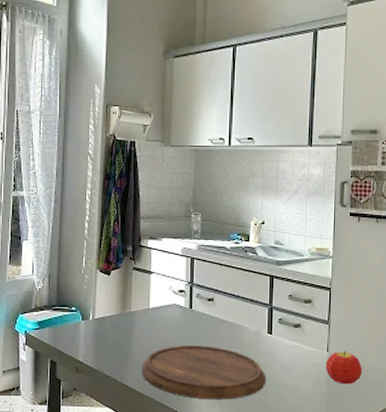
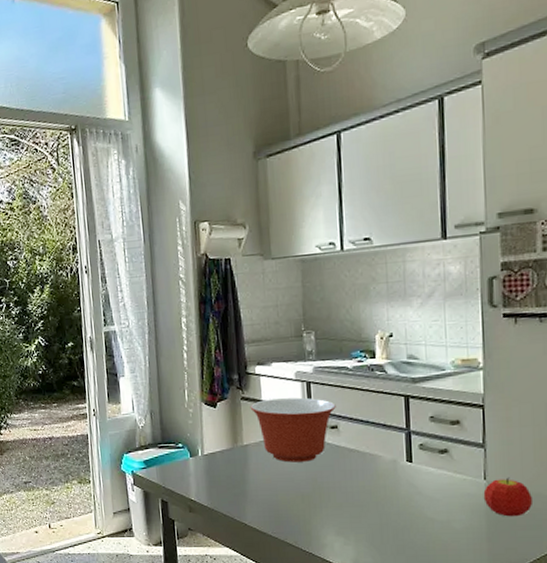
mixing bowl: none [140,271,214,330] -> present [250,397,336,463]
cutting board: present [141,346,266,400] -> none [260,478,409,538]

